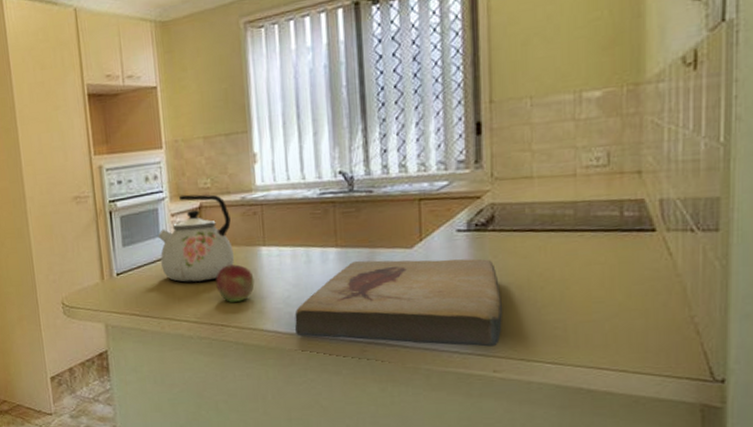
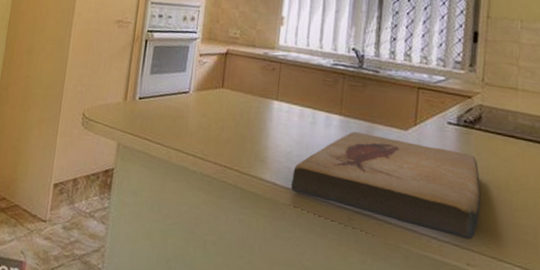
kettle: present [157,194,234,282] -> none [181,39,252,122]
fruit: present [216,264,255,303] -> none [227,111,262,148]

